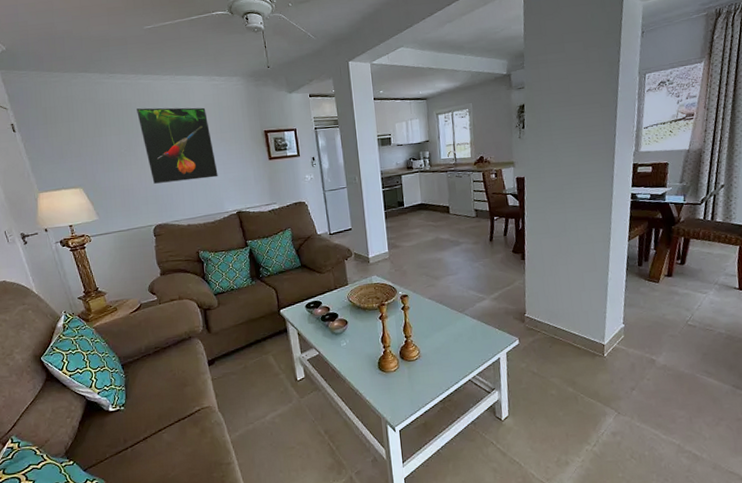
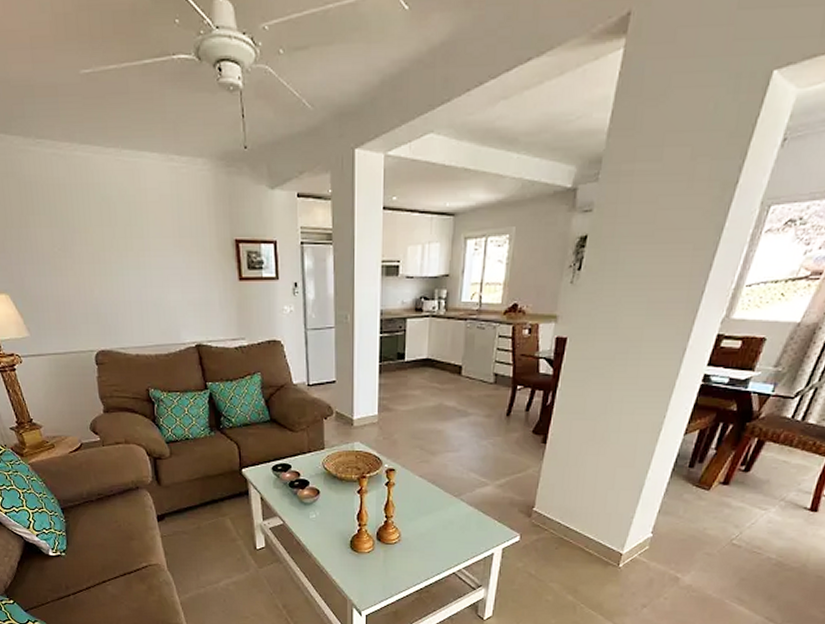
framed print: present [137,107,218,184] -> none [72,192,174,298]

